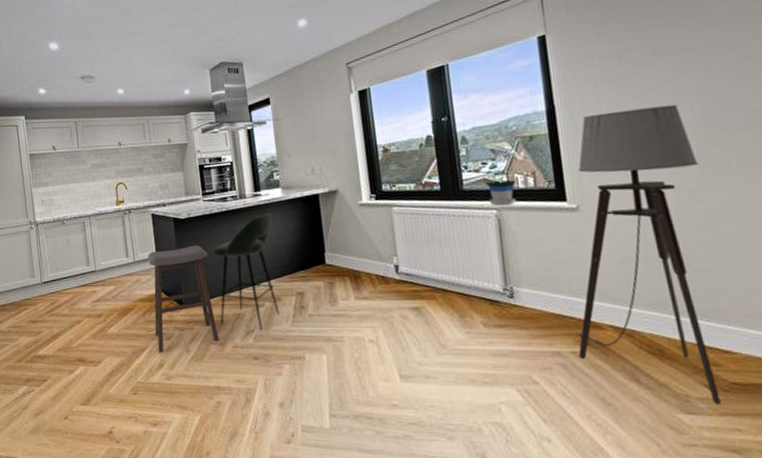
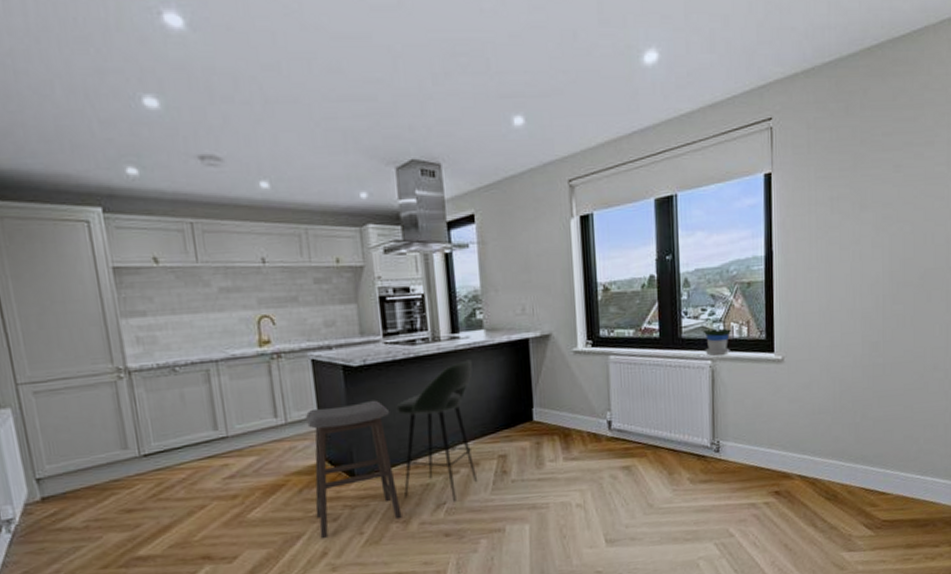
floor lamp: present [576,104,721,405] -> none [770,259,882,541]

